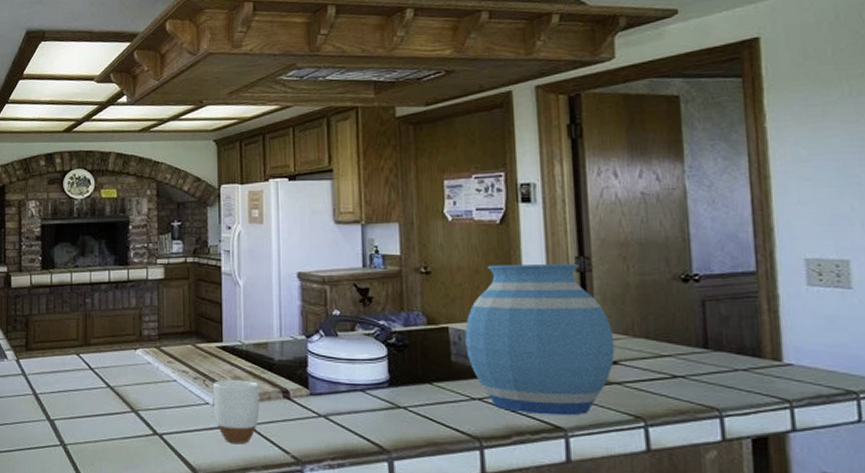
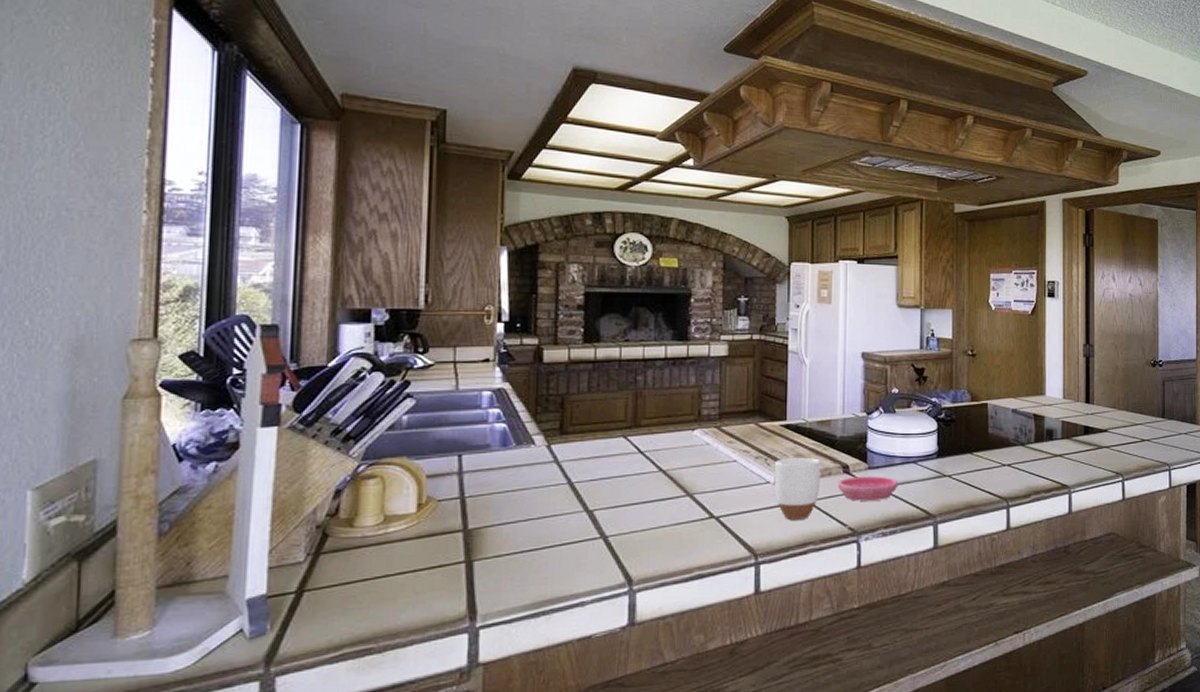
saucer: none [277,402,345,430] -> present [837,476,898,501]
vase: present [465,264,615,416] -> none [1000,350,1106,476]

